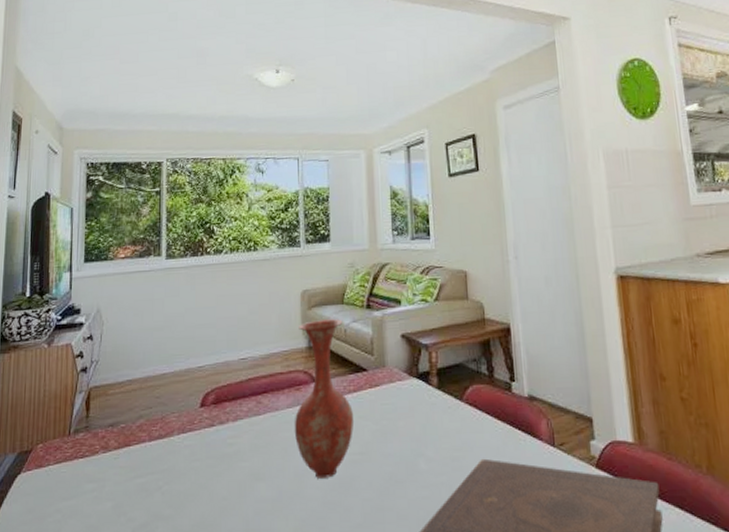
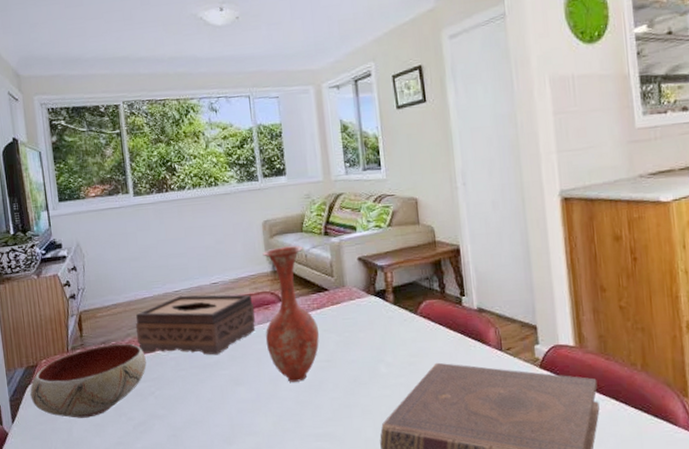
bowl: none [18,427,157,518] -> present [30,343,147,418]
tissue box: none [149,371,285,444] -> present [135,294,256,355]

